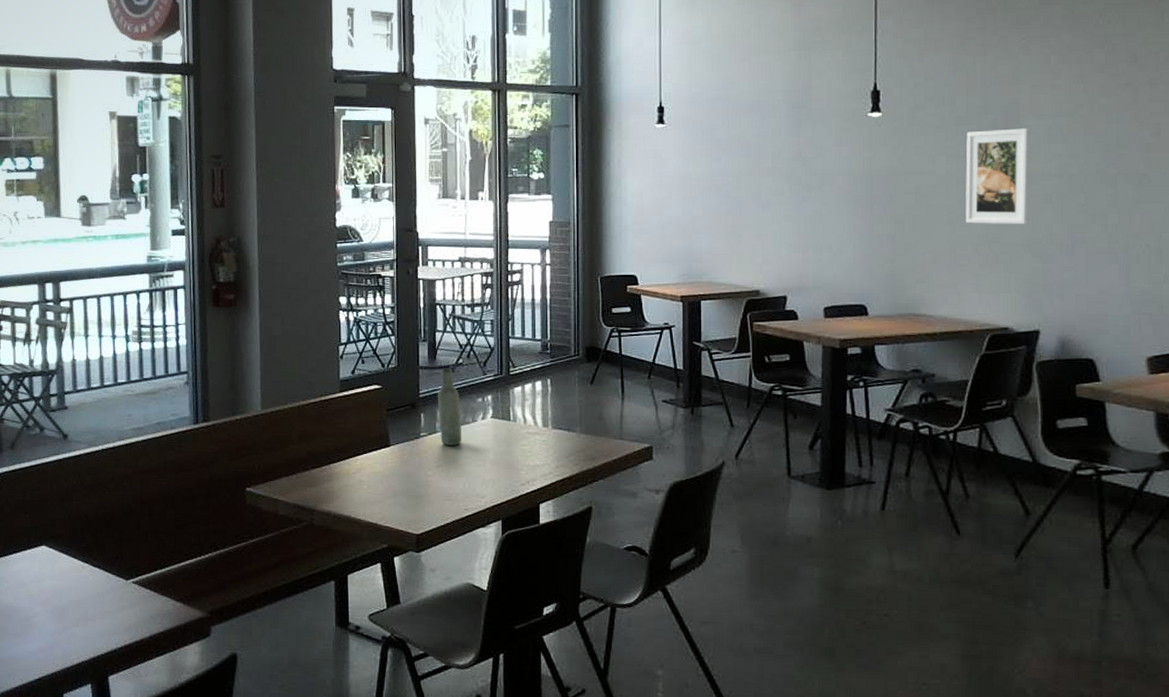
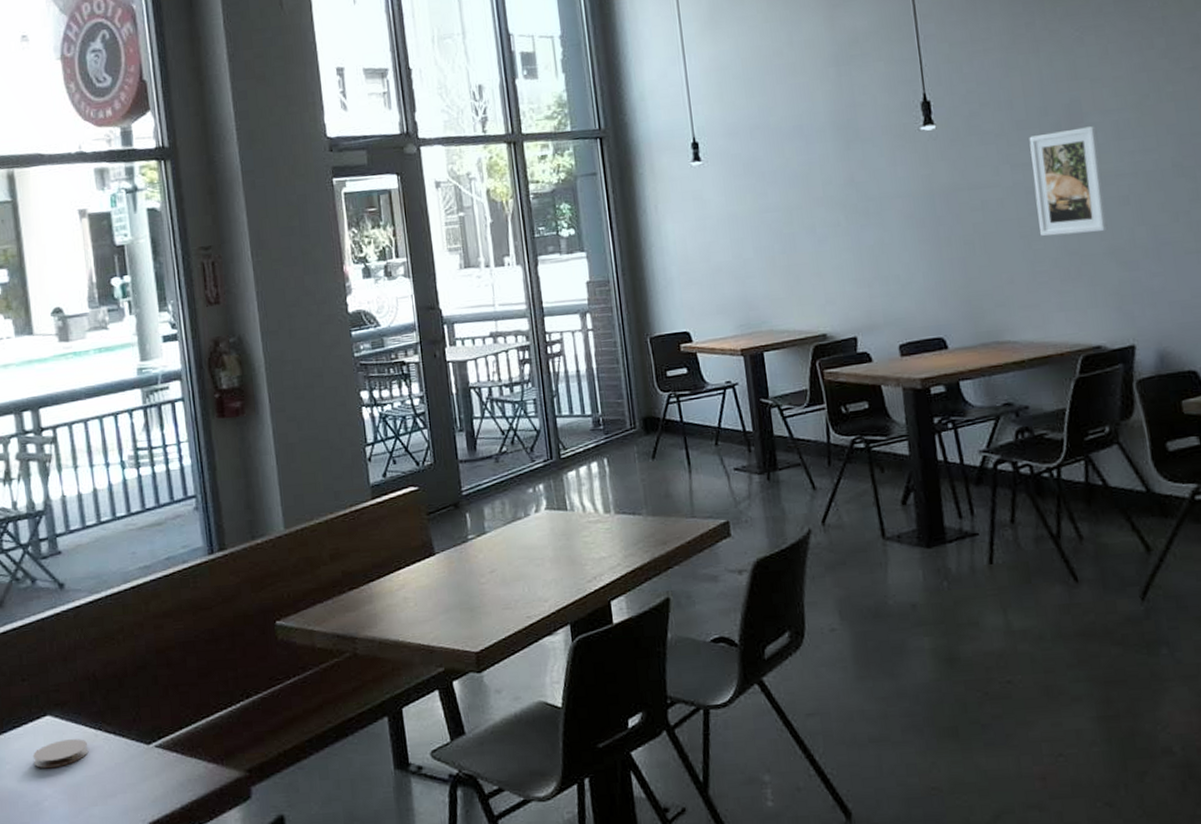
coaster: none [28,568,76,591] -> present [32,739,89,769]
bottle: present [437,368,462,446] -> none [482,459,516,547]

